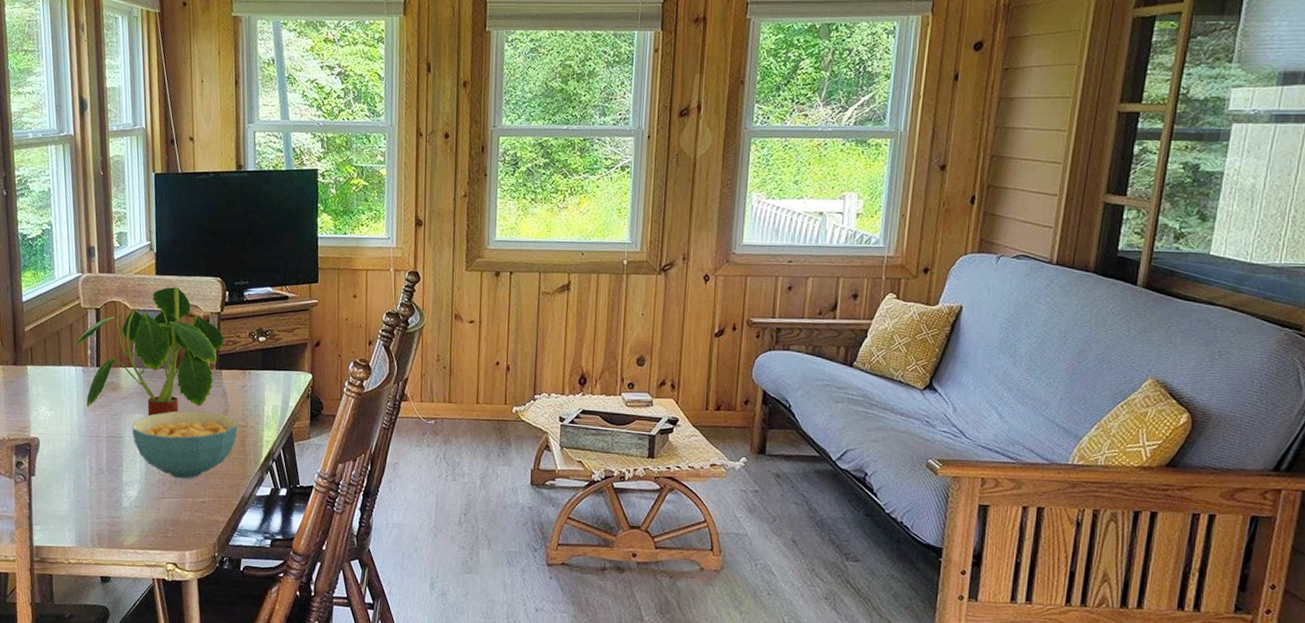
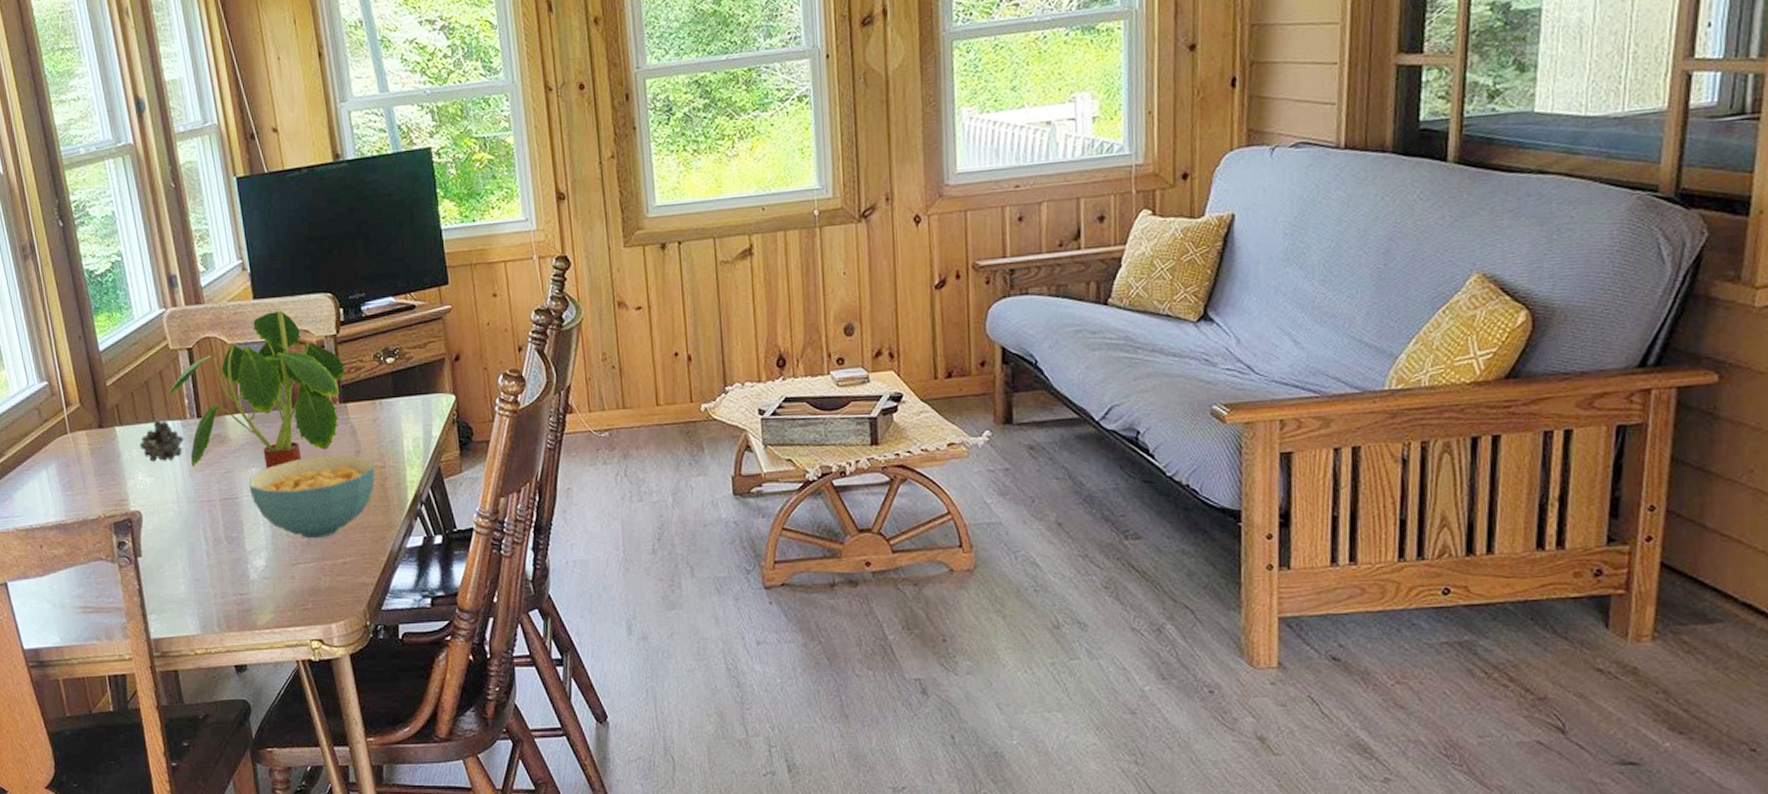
fruit: none [45,364,83,399] -> present [140,420,184,463]

